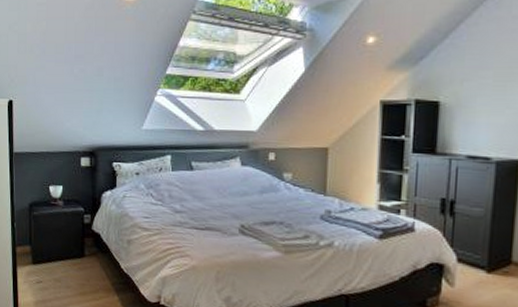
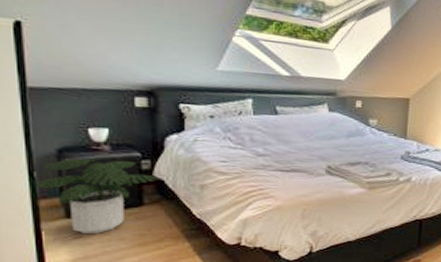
potted plant: none [14,211,97,280] -> present [34,158,159,233]

